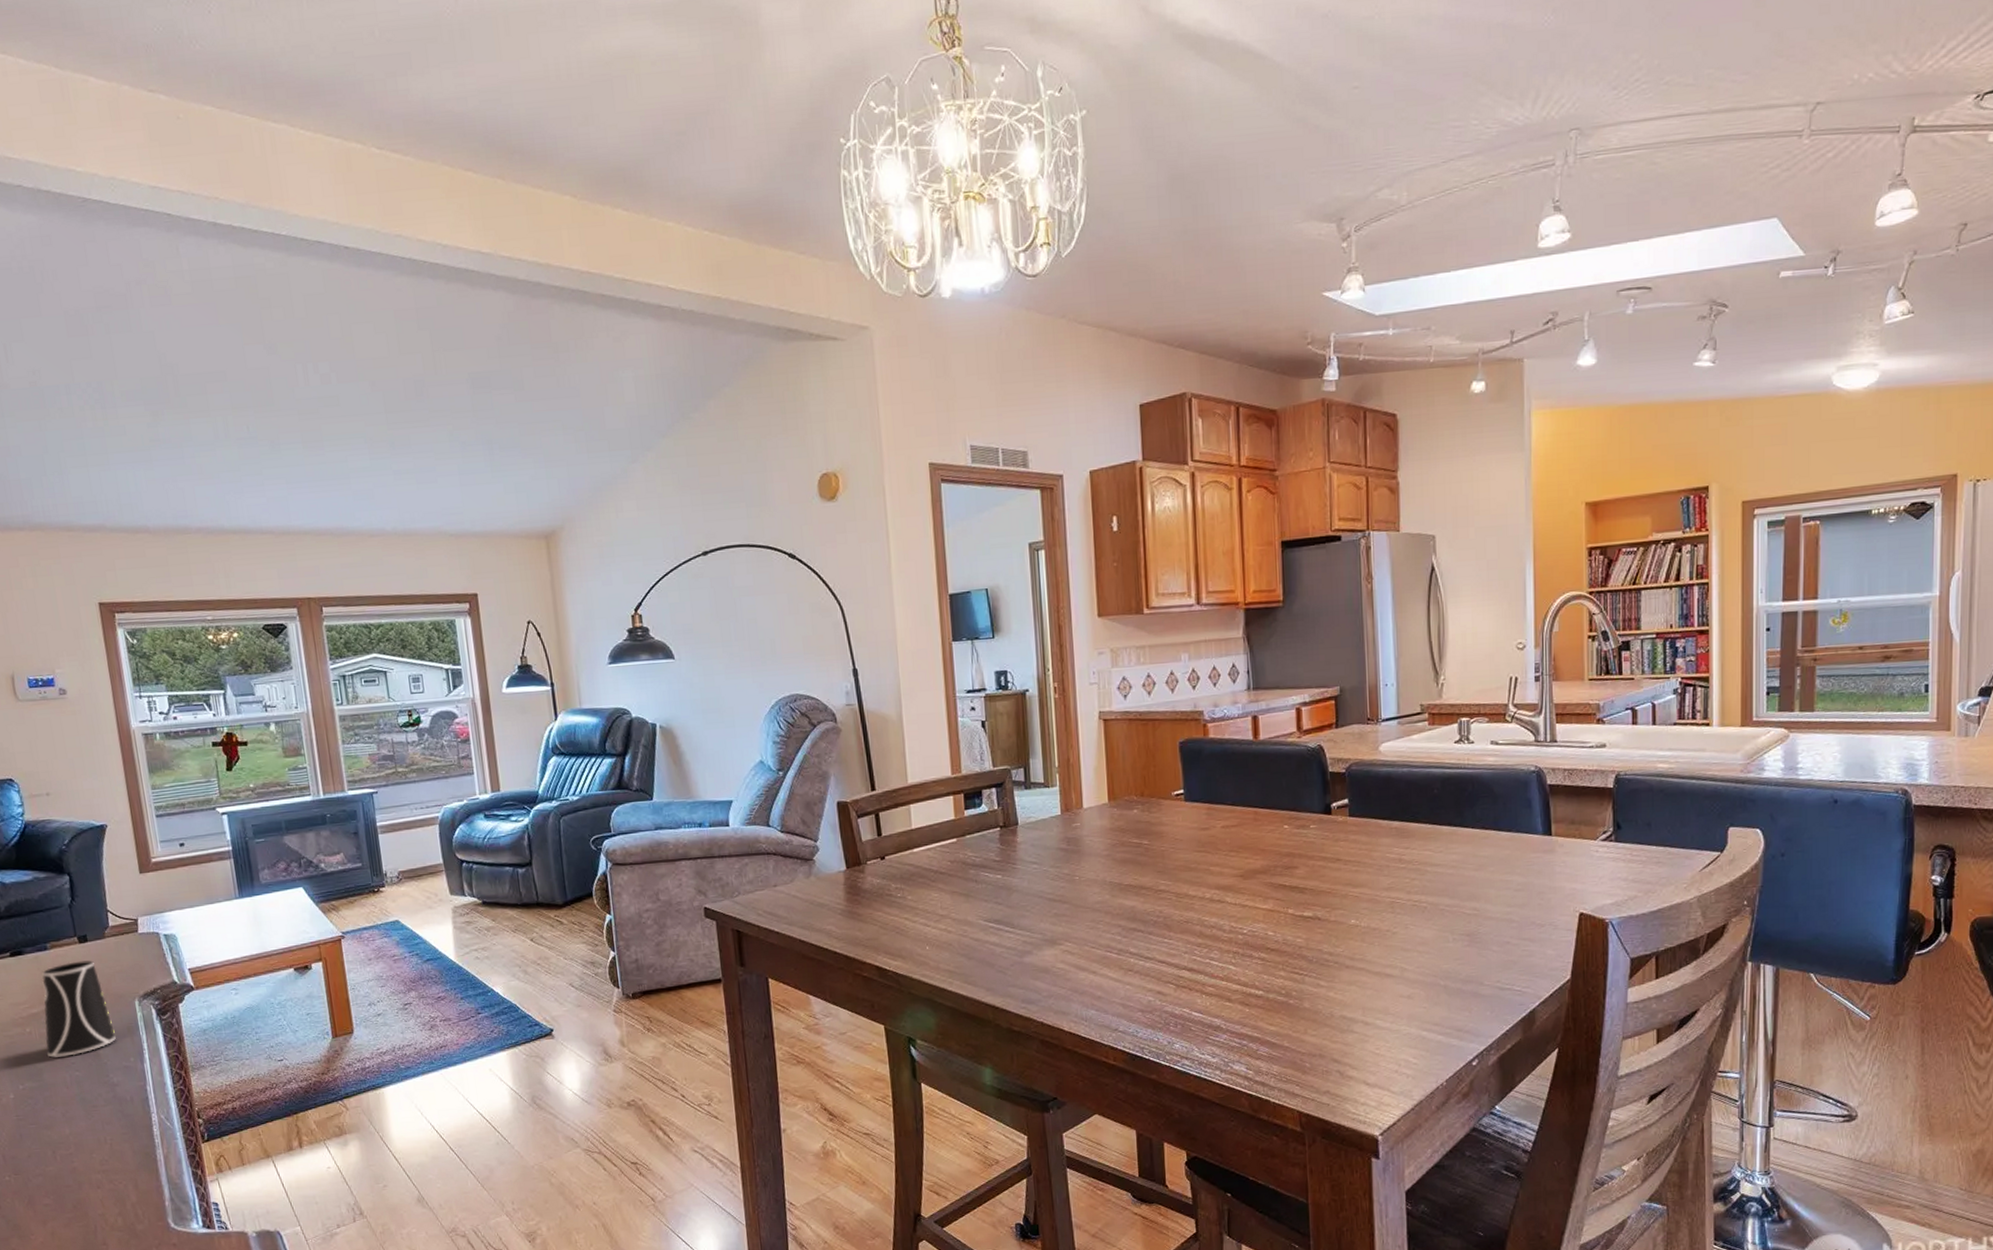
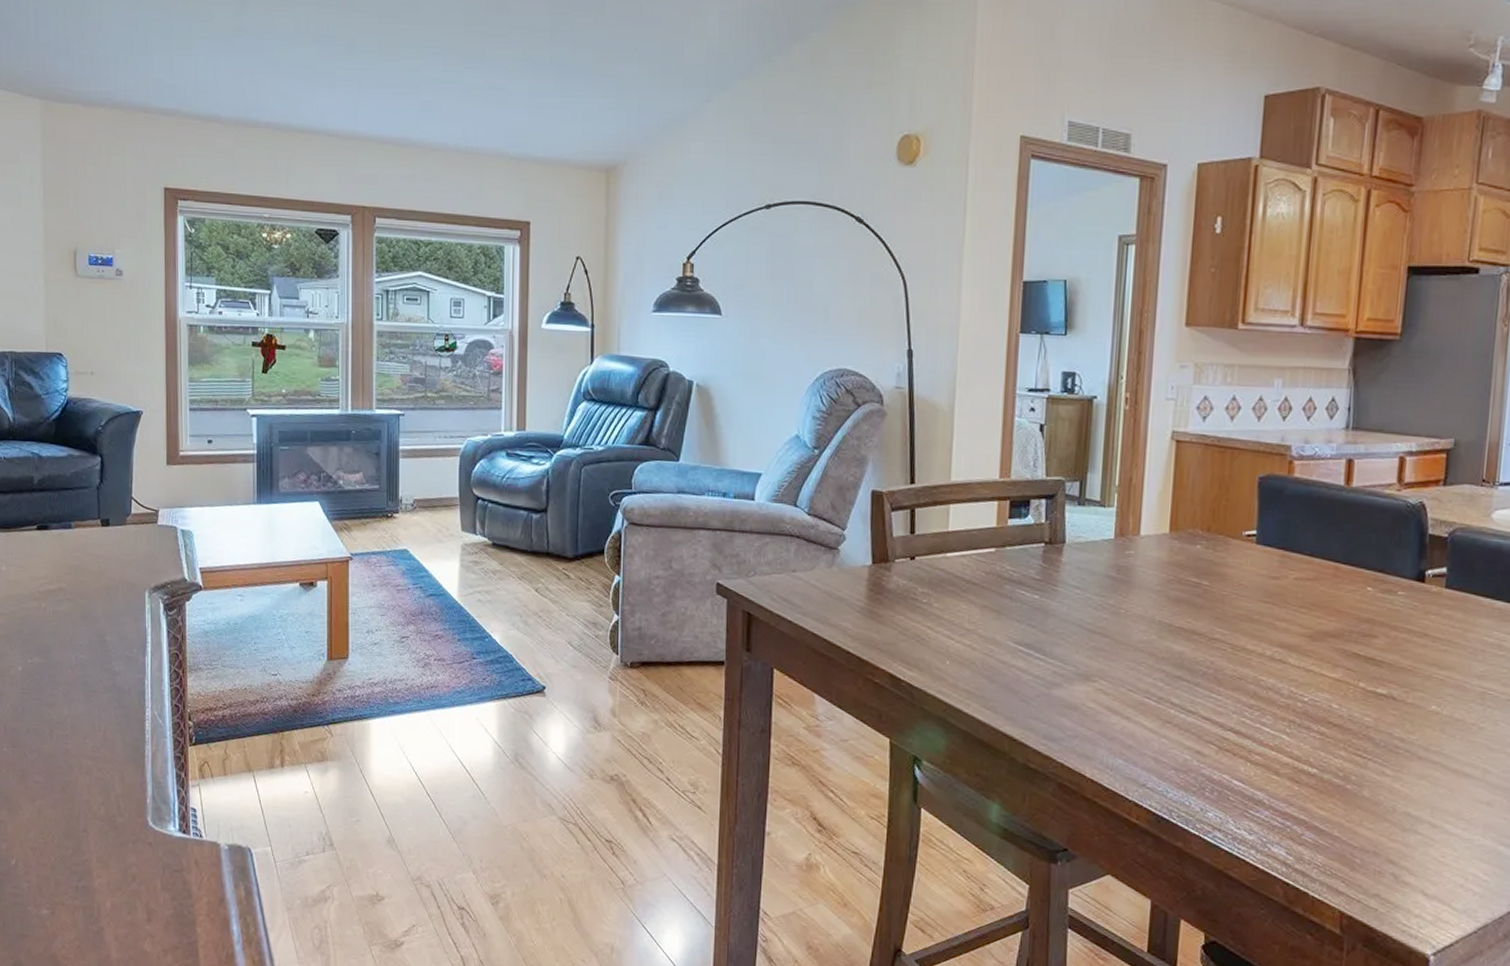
cup: present [42,960,116,1058] -> none [58,544,123,638]

